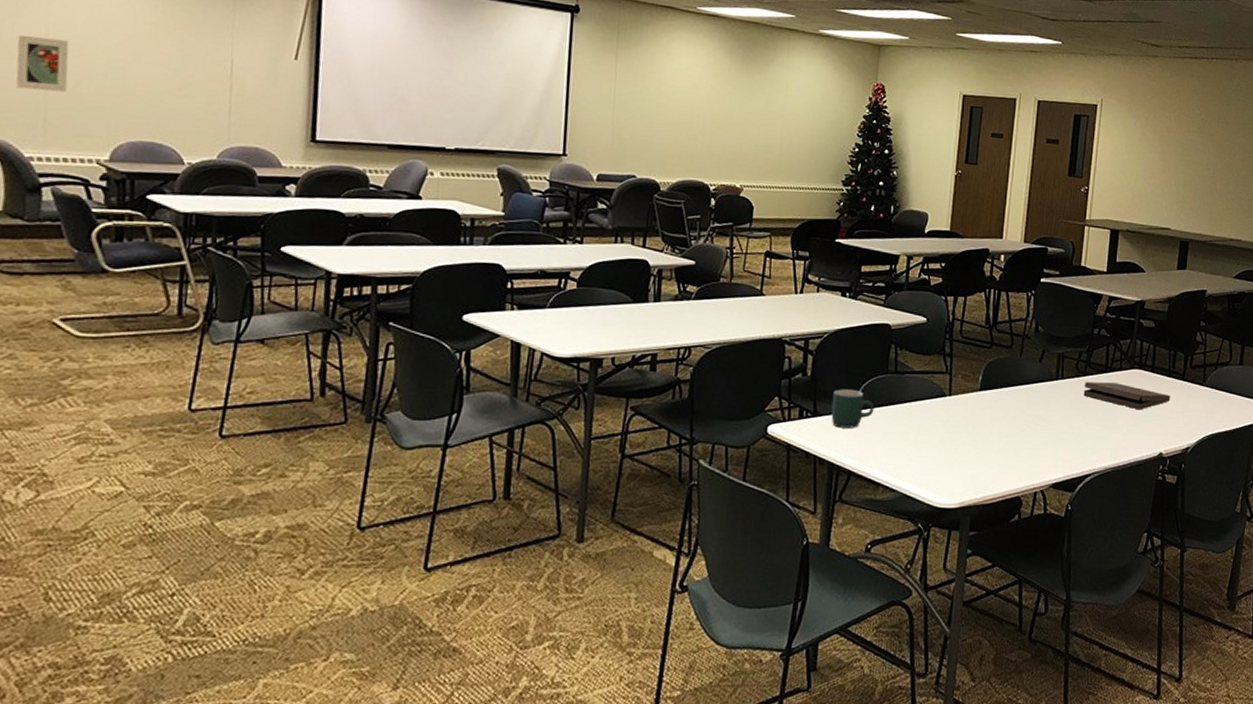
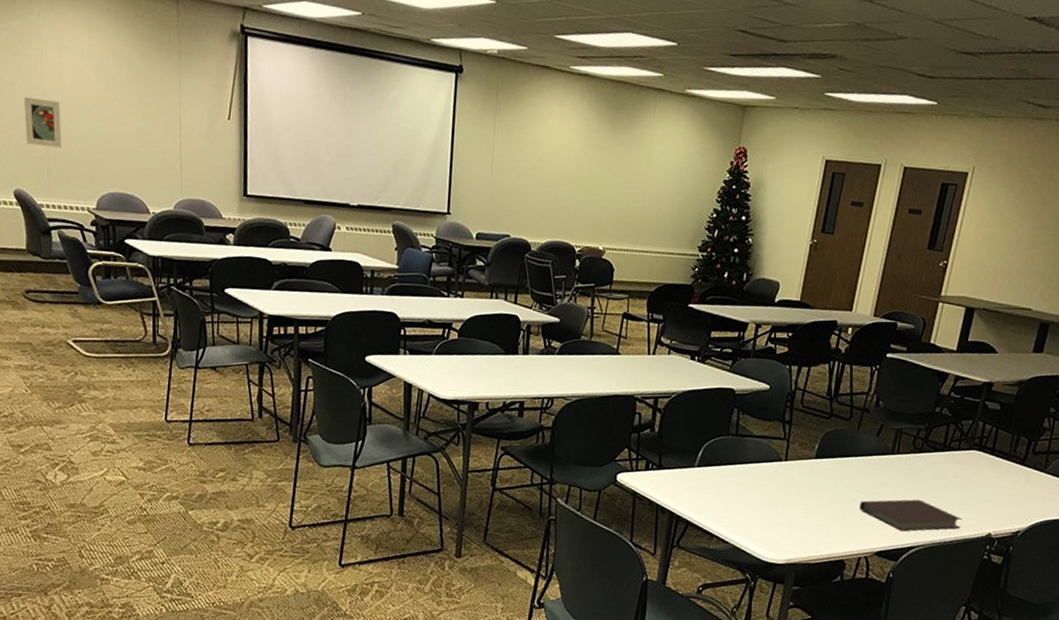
mug: present [831,389,874,428] -> none [674,446,714,483]
notebook: none [1029,424,1133,459] -> present [859,499,963,531]
pizza box: present [1083,382,1171,410] -> none [917,458,1008,491]

